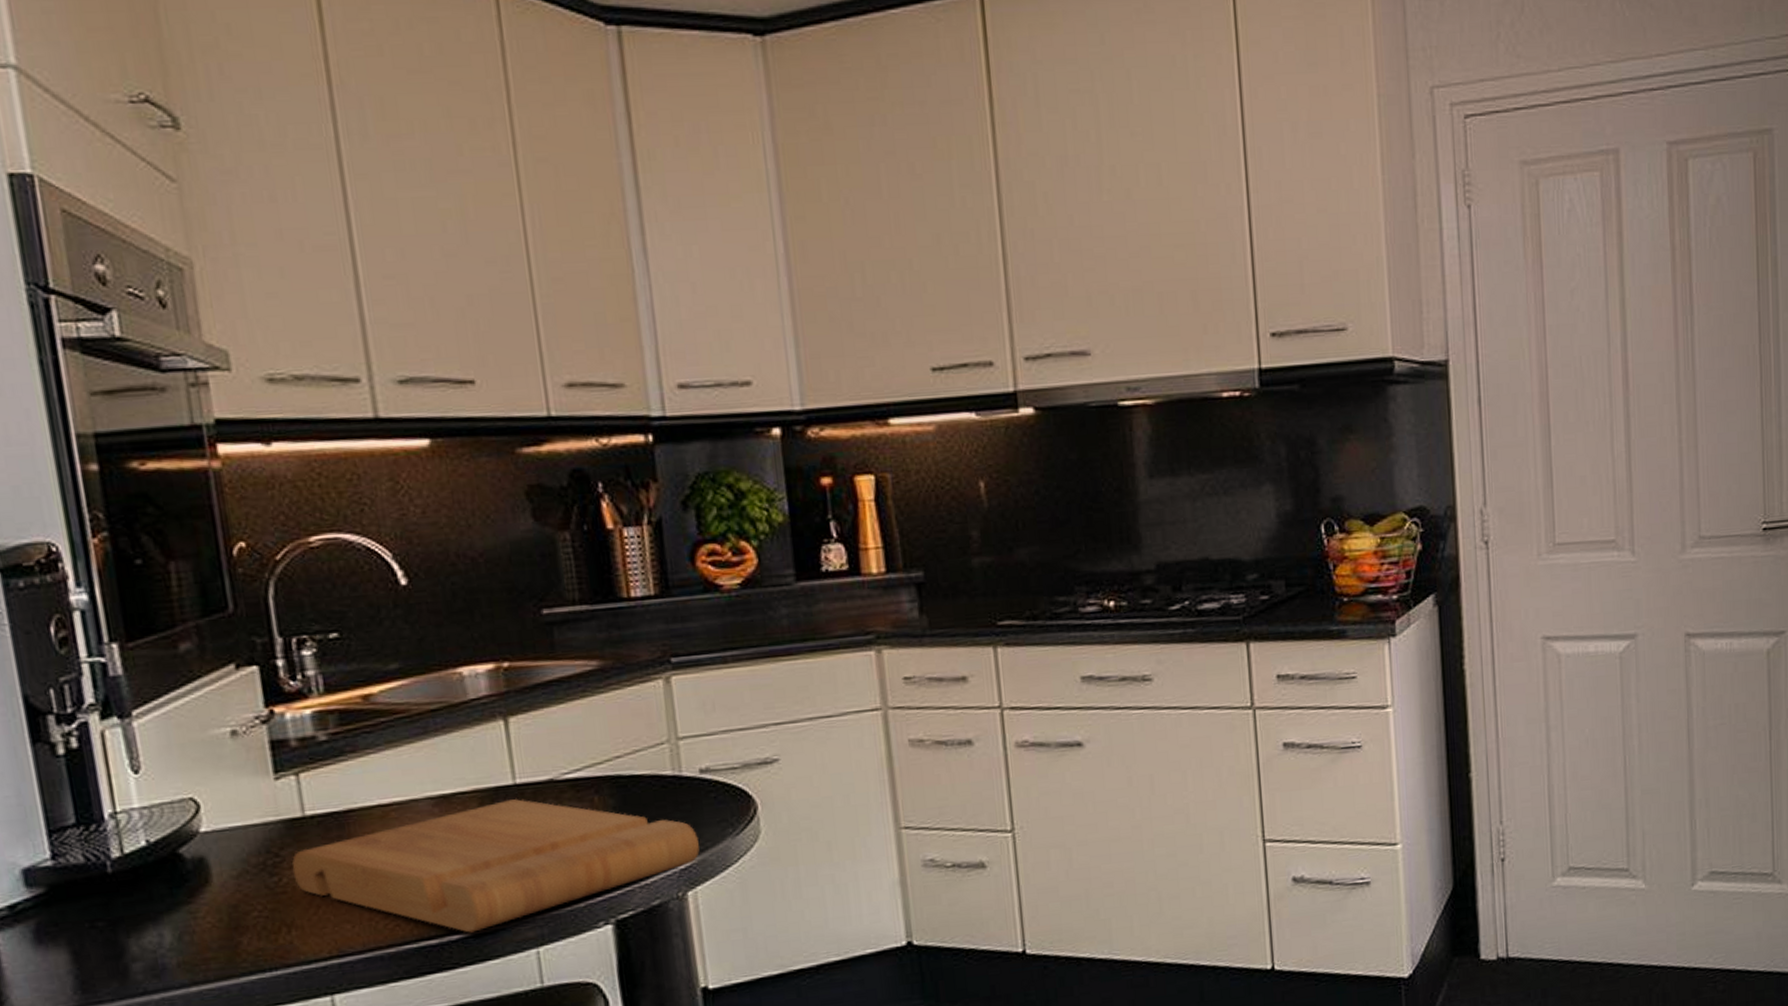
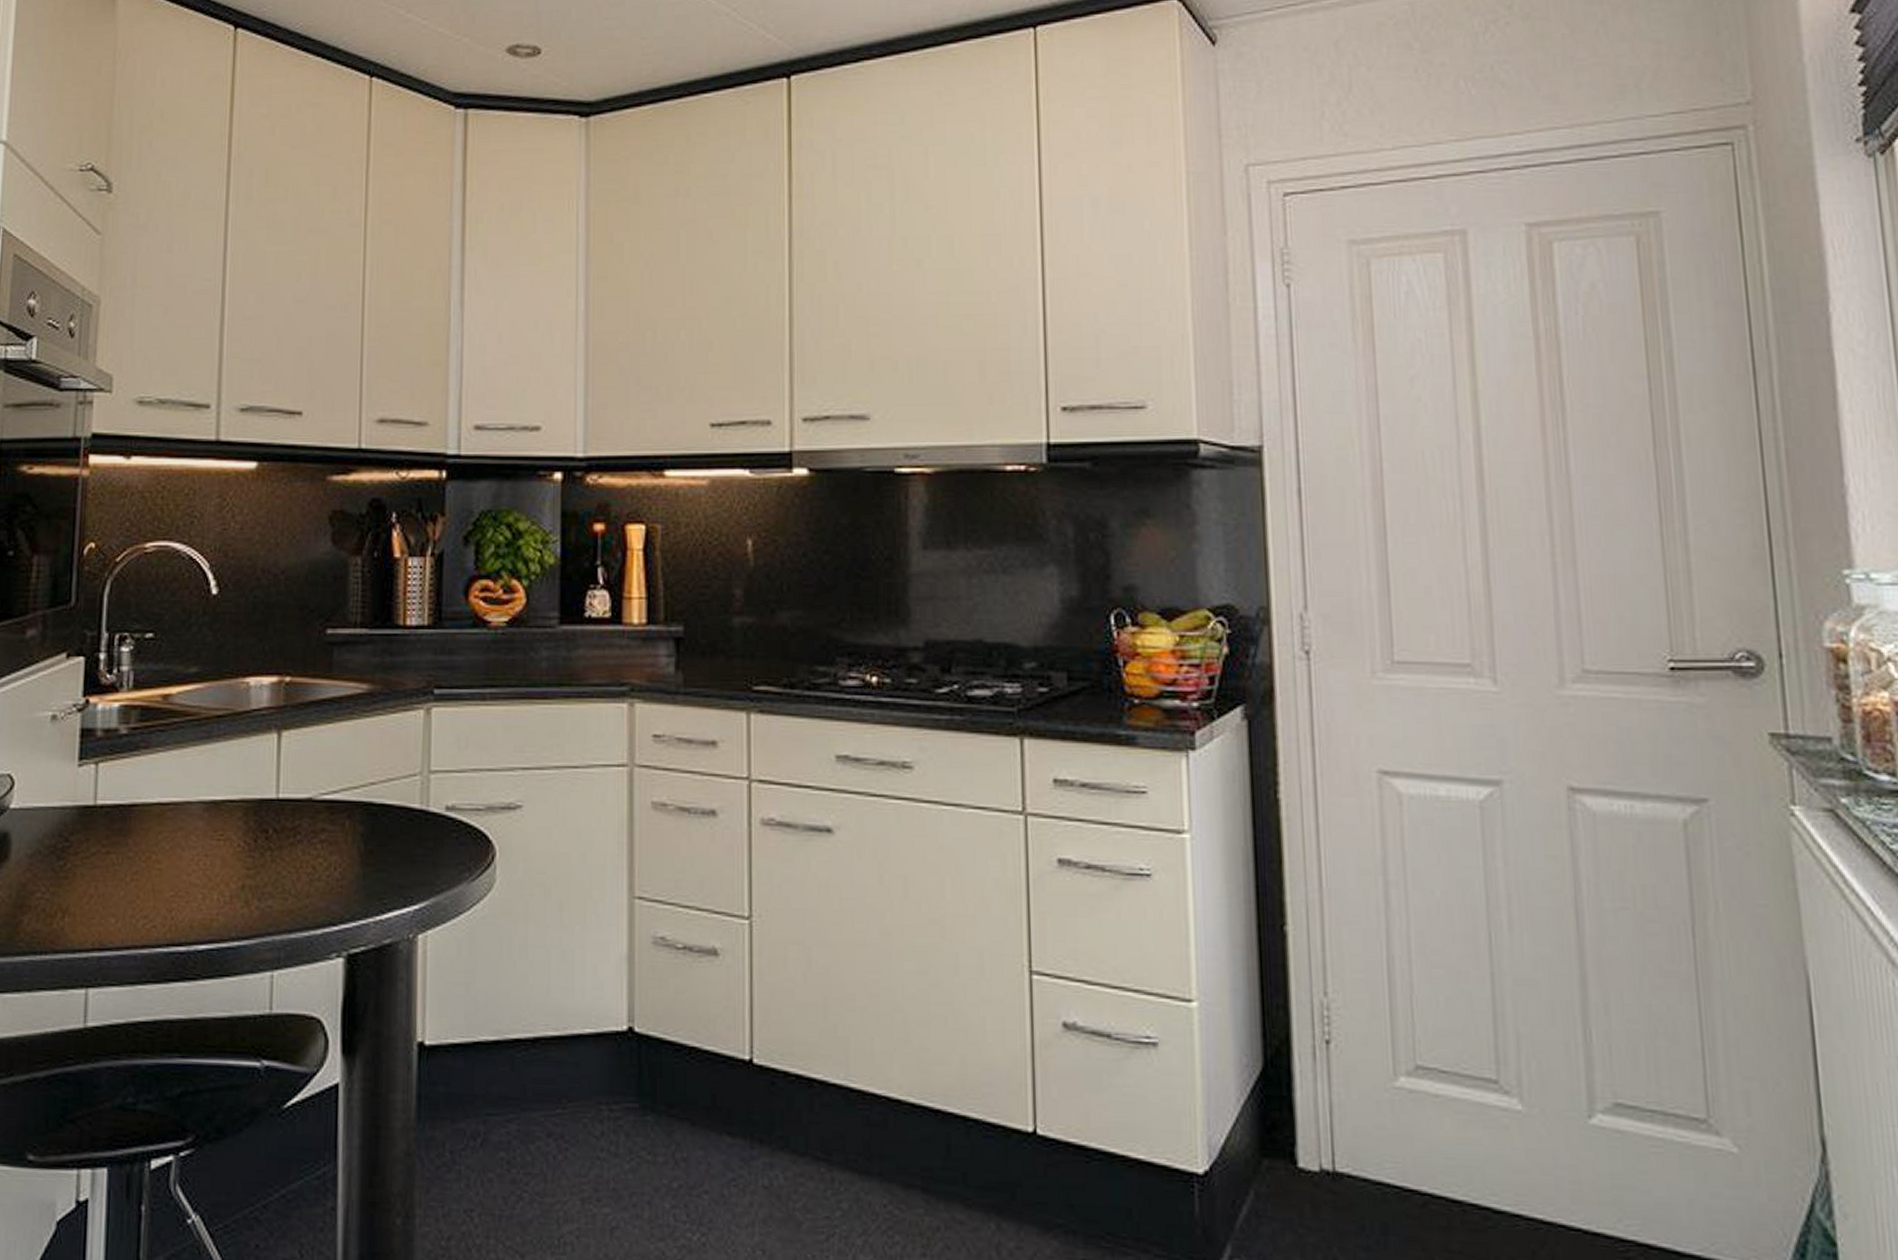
cutting board: present [292,798,700,933] -> none [76,812,435,945]

